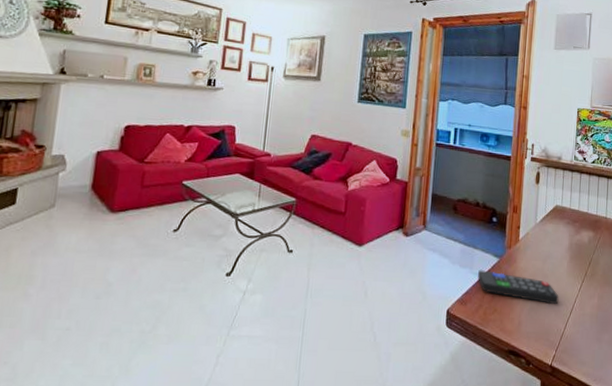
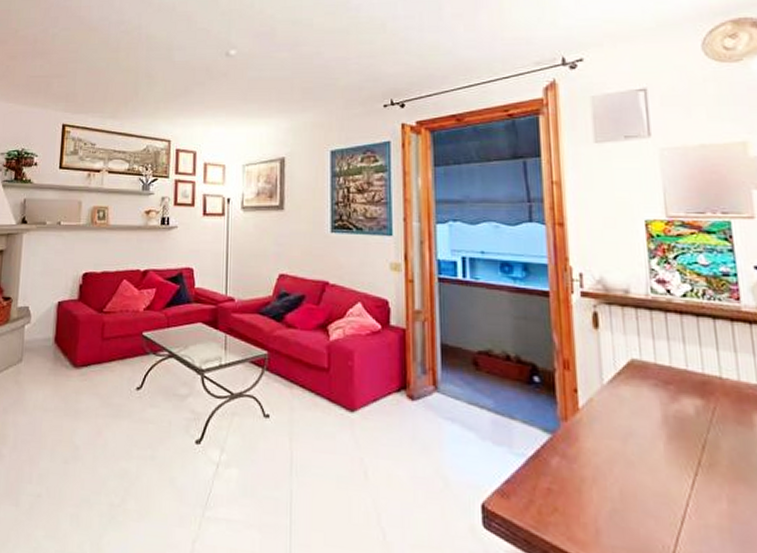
remote control: present [478,270,559,305] -> none [521,449,659,508]

